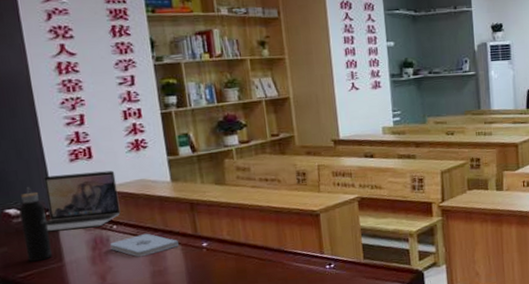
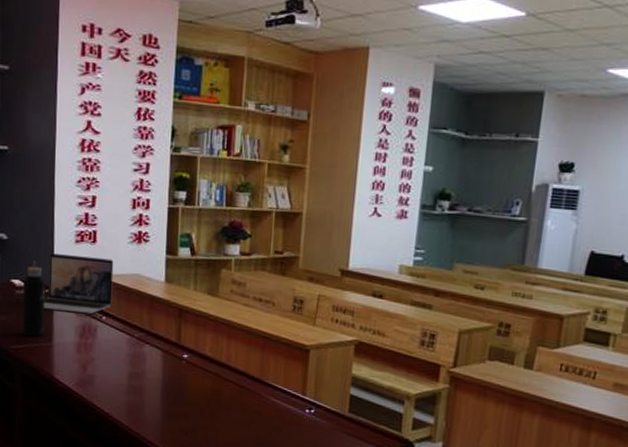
notepad: present [110,233,179,257] -> none [97,331,160,355]

